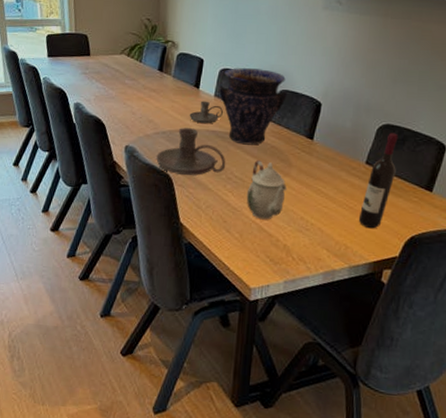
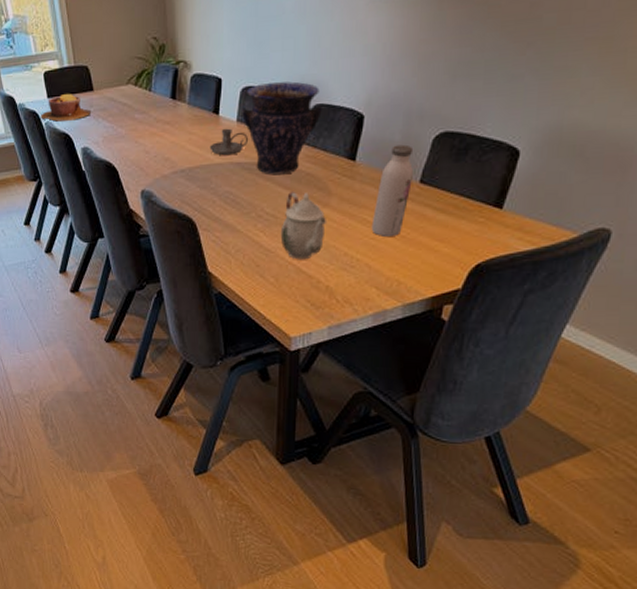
bowl: none [39,55,86,80] -> present [40,93,91,123]
candle holder: present [156,128,226,175] -> none [176,162,255,217]
water bottle: none [324,130,361,207] -> present [371,144,414,238]
wine bottle: present [358,133,398,229] -> none [412,141,460,259]

